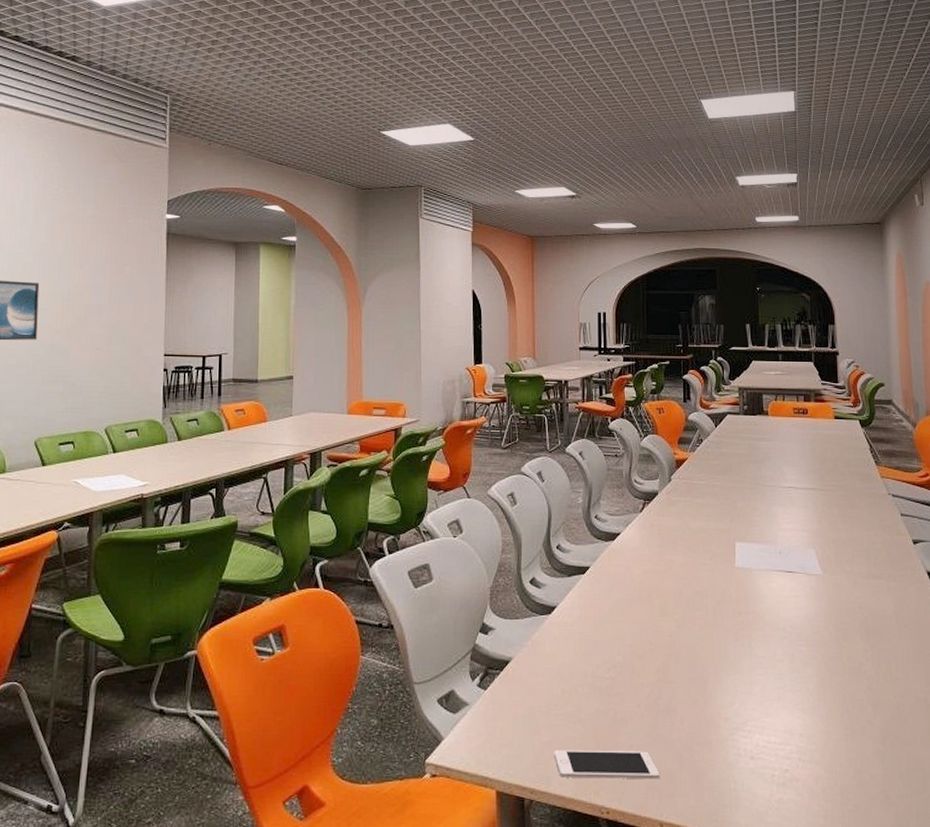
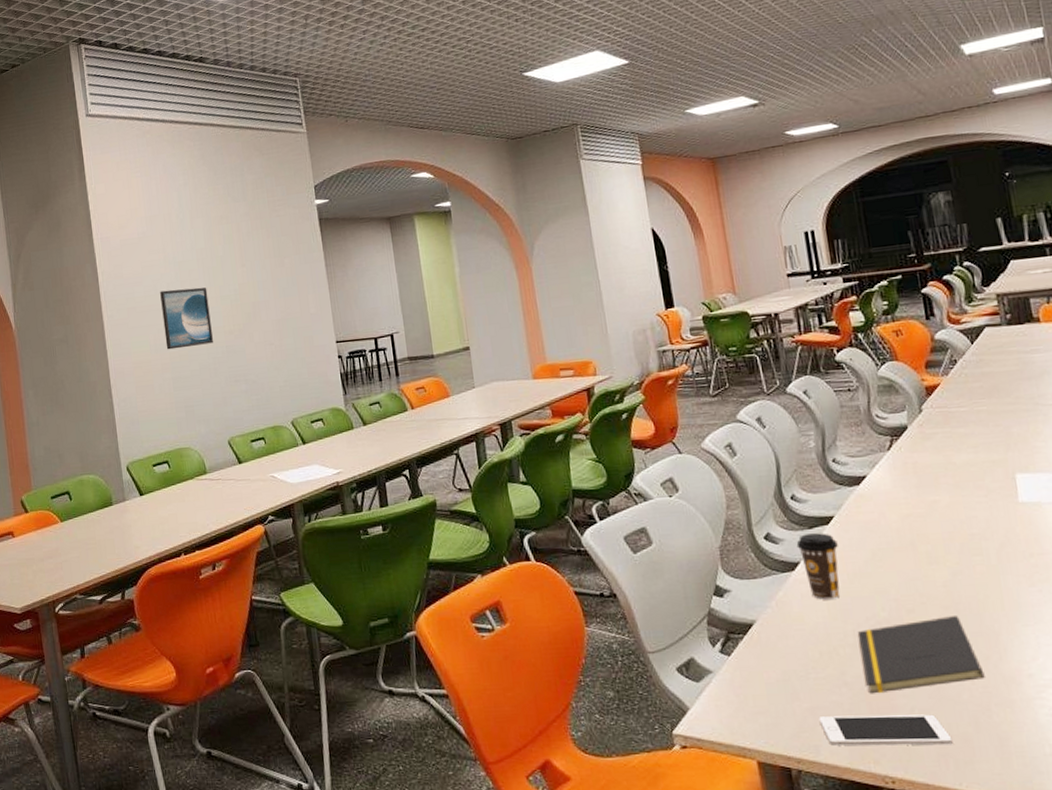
coffee cup: none [556,581,590,642] -> present [796,533,841,600]
notepad: none [595,663,692,731] -> present [857,616,985,694]

